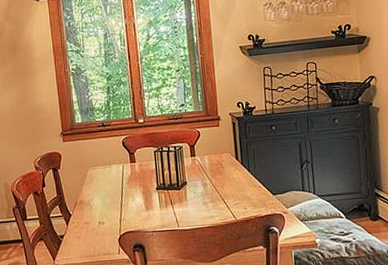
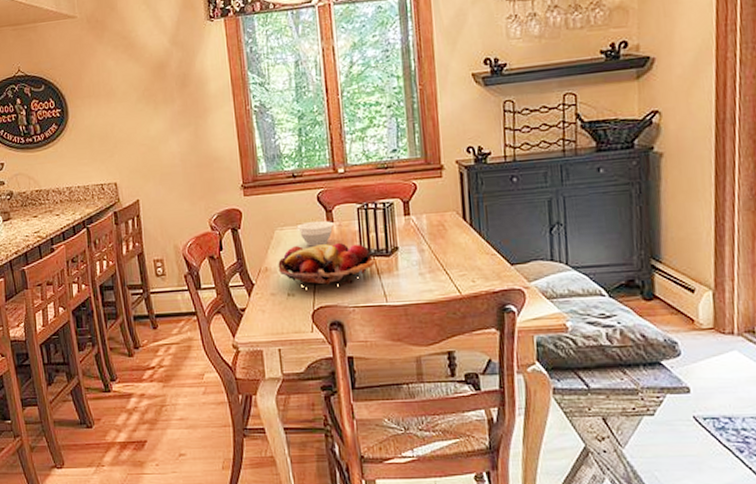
fruit basket: none [91,178,169,214] -> present [278,242,375,285]
bowl: none [106,161,136,183] -> present [296,220,334,247]

